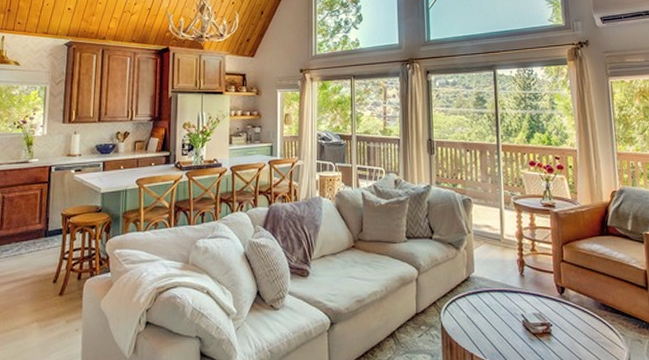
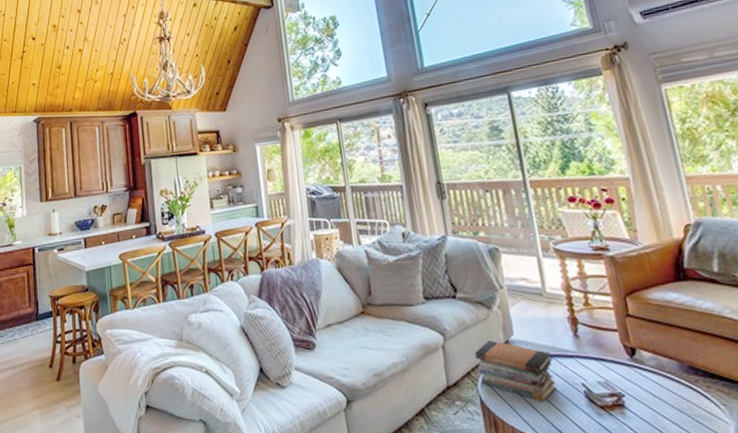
book stack: none [442,275,501,328] -> present [475,340,556,402]

